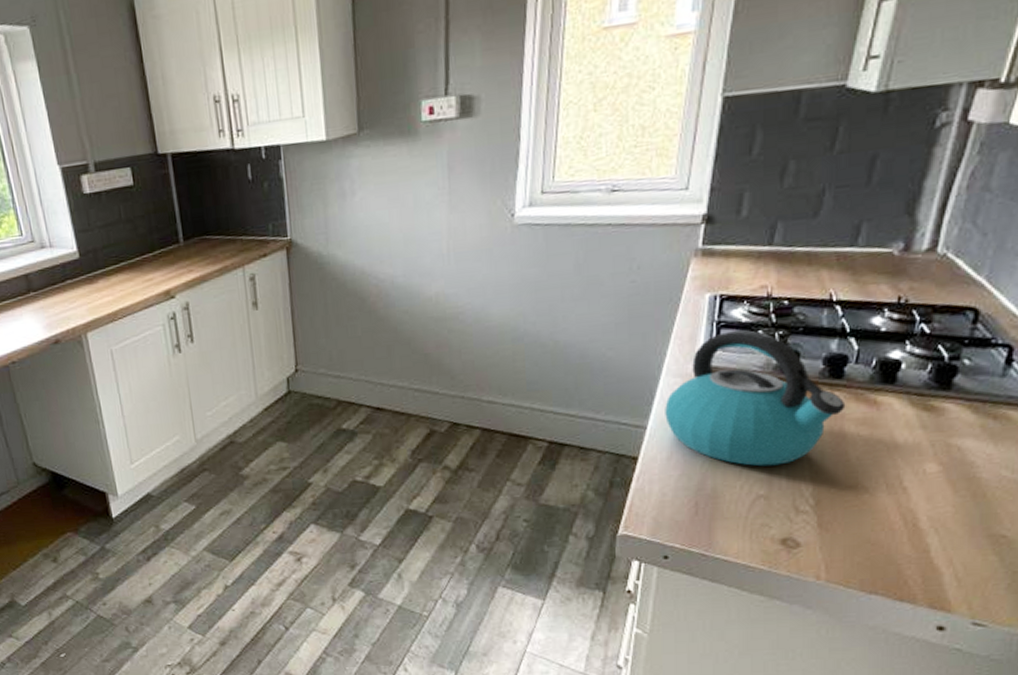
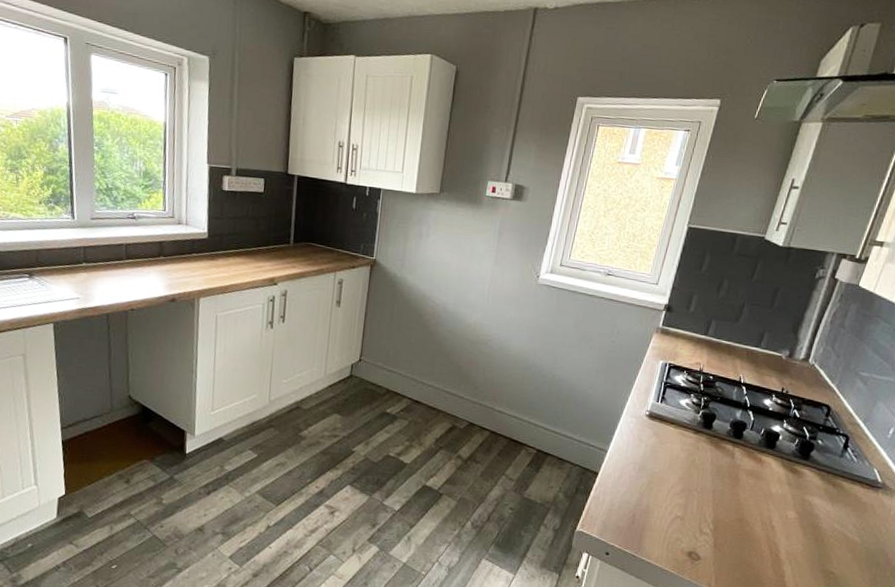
kettle: present [665,329,846,467] -> none [621,390,742,496]

